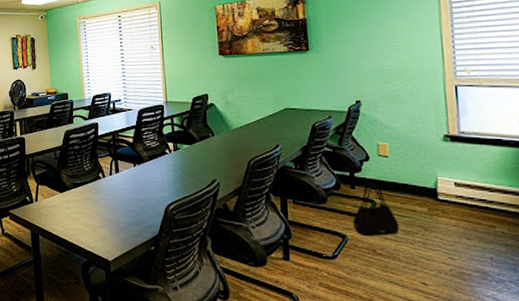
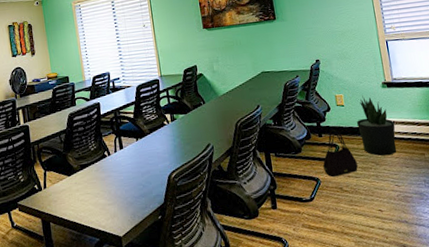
planter: none [402,147,457,222] -> present [356,95,397,156]

